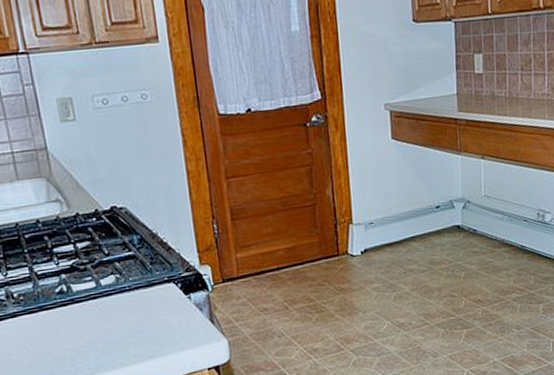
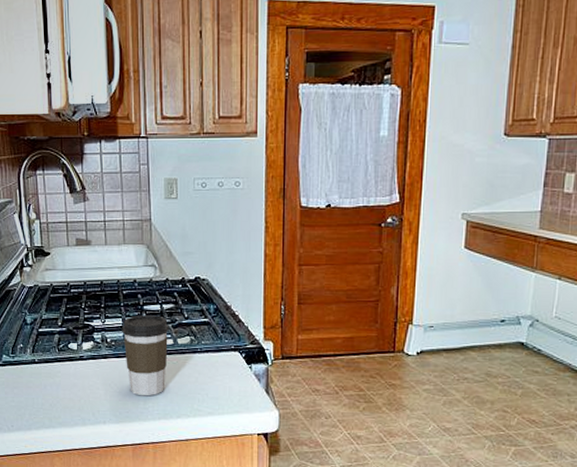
coffee cup: none [30,257,93,353] -> present [122,315,169,396]

